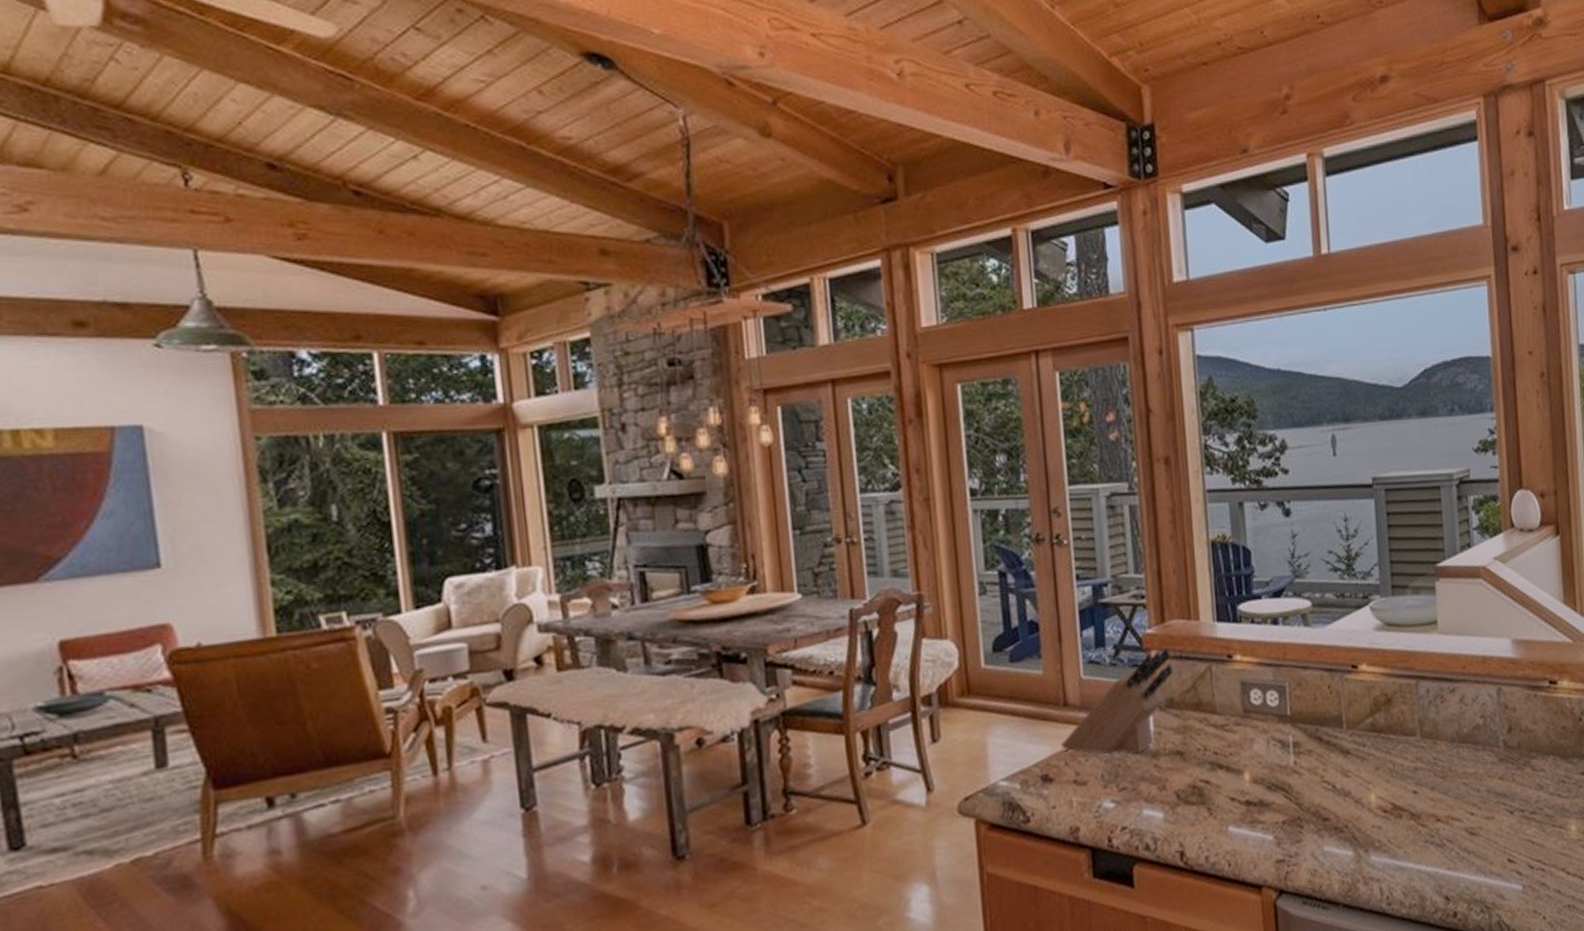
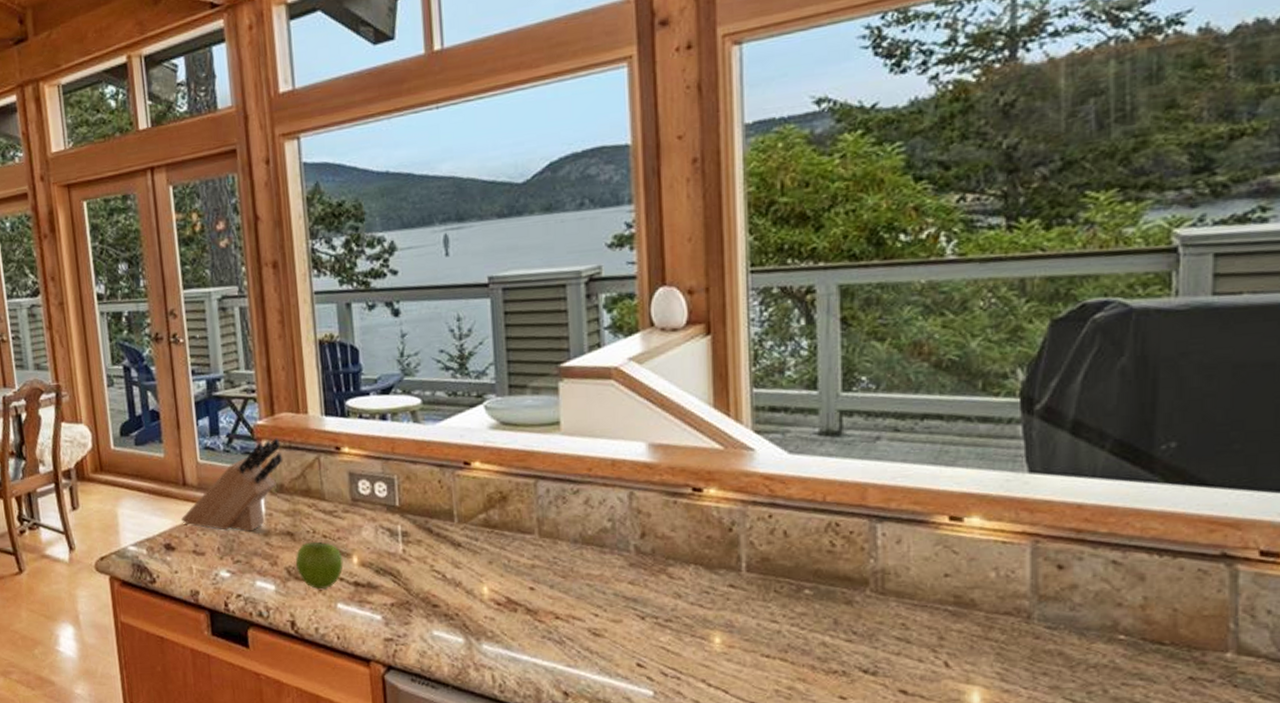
fruit: none [1185,760,1235,812] -> present [295,541,343,590]

